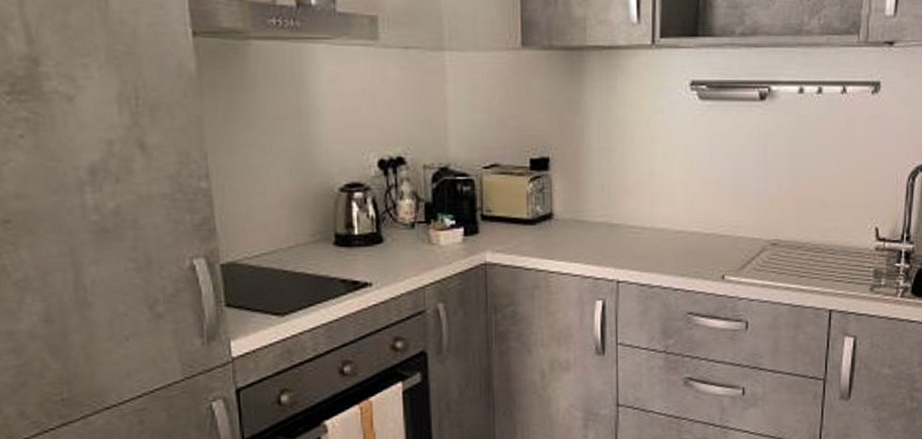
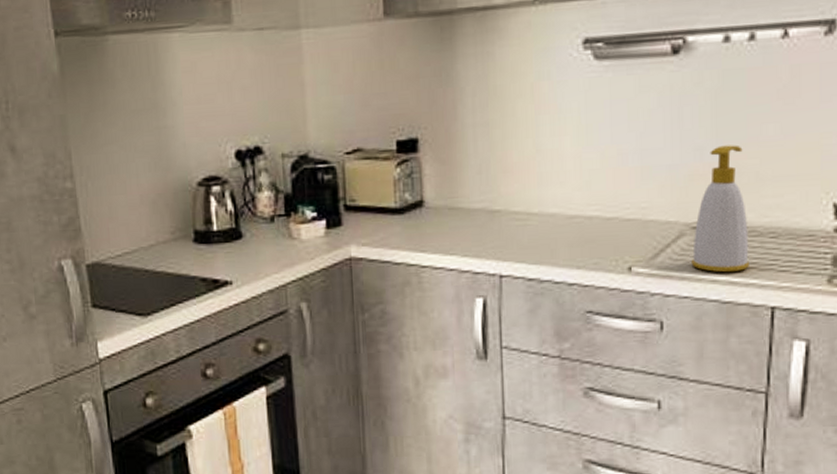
soap bottle: none [771,177,814,282] -> present [691,145,749,273]

